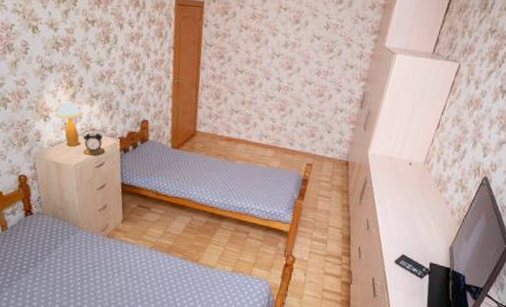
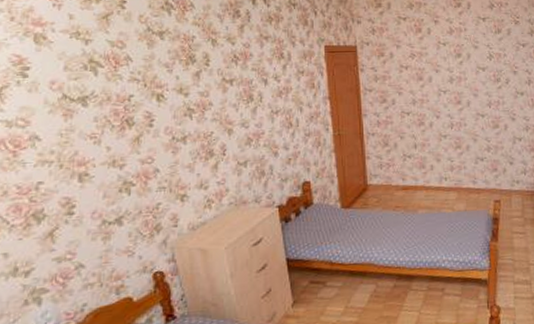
table lamp: present [54,100,83,147] -> none [193,173,230,226]
alarm clock: present [82,131,105,156] -> none [232,203,261,234]

